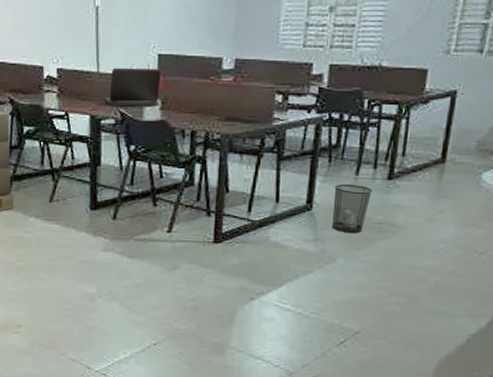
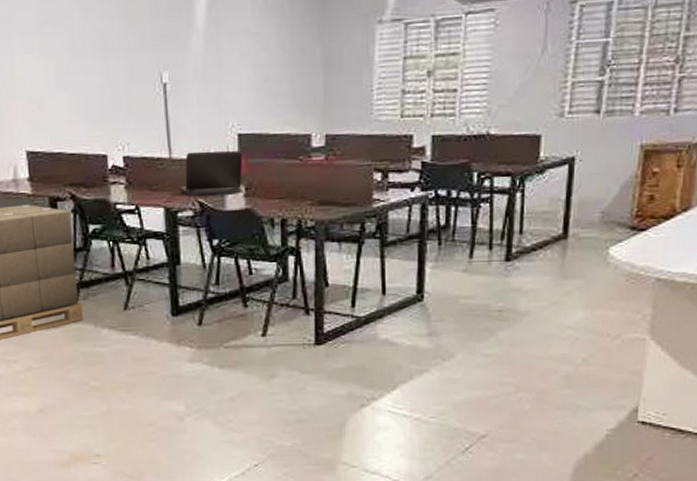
waste bin: present [332,183,372,234] -> none [447,268,489,325]

